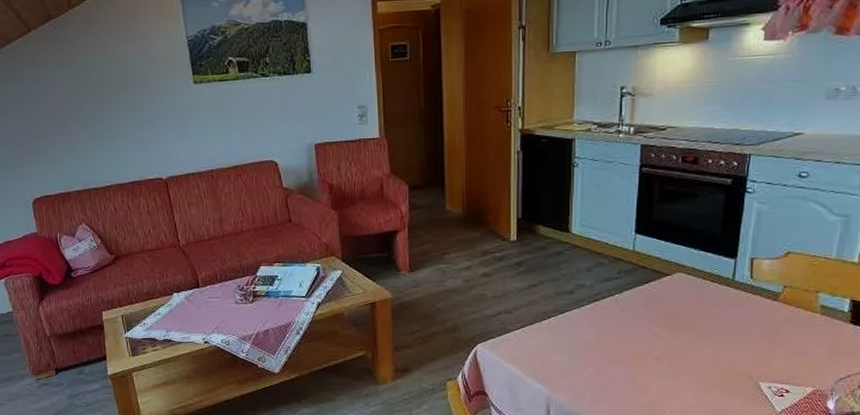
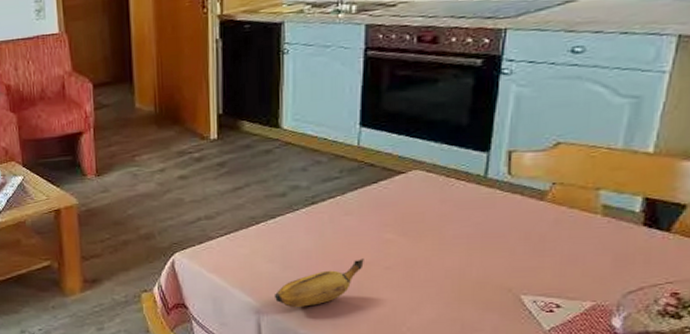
banana: none [562,350,636,395] -> present [275,259,364,308]

